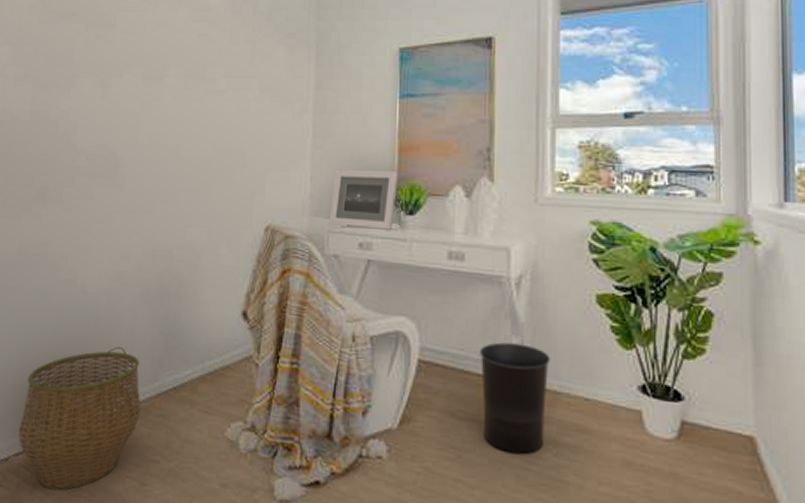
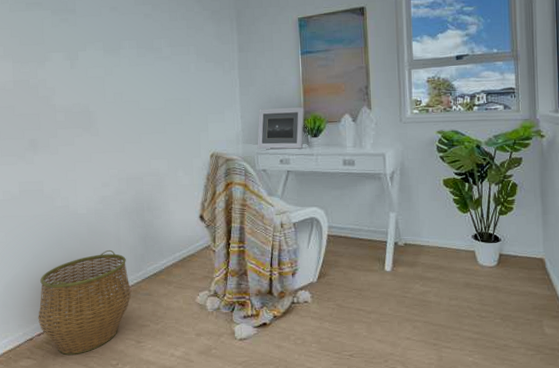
waste bin: present [479,342,550,455] -> none [368,217,416,288]

